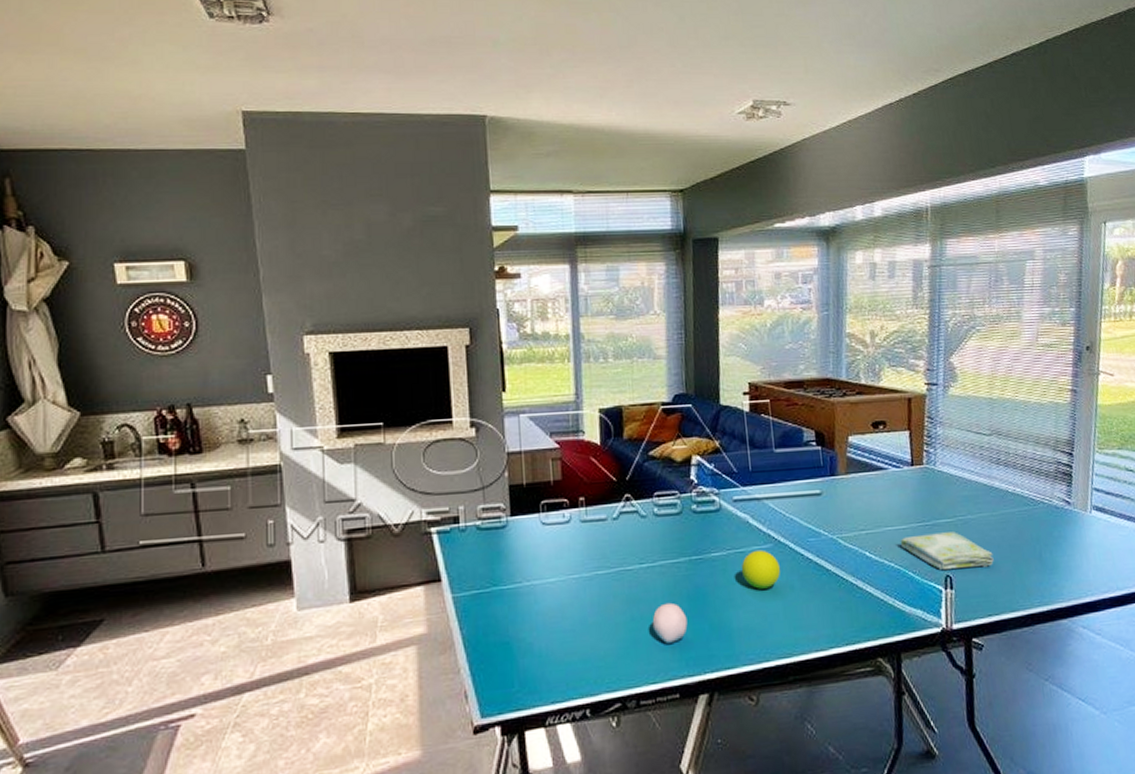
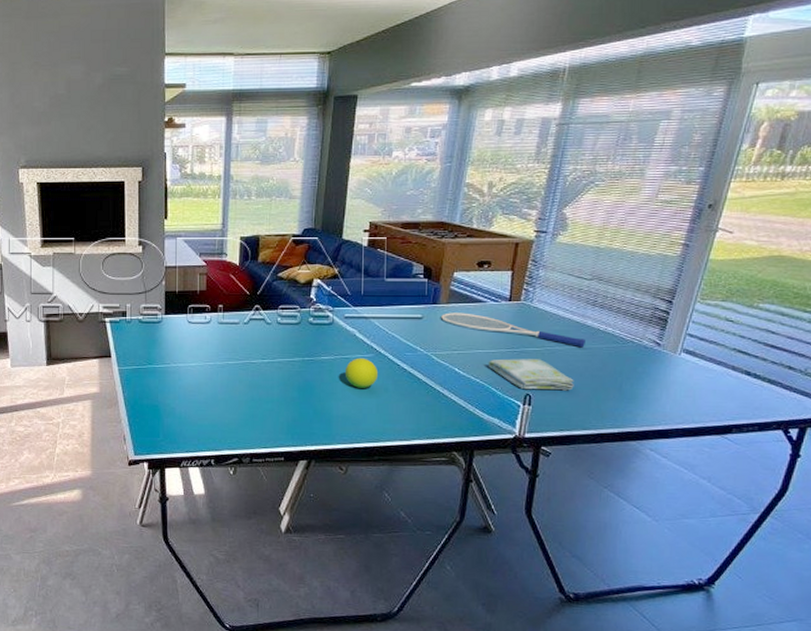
ball: present [652,602,688,644] -> none [268,390,296,420]
tennis racket: none [842,483,997,514] -> present [441,312,585,348]

